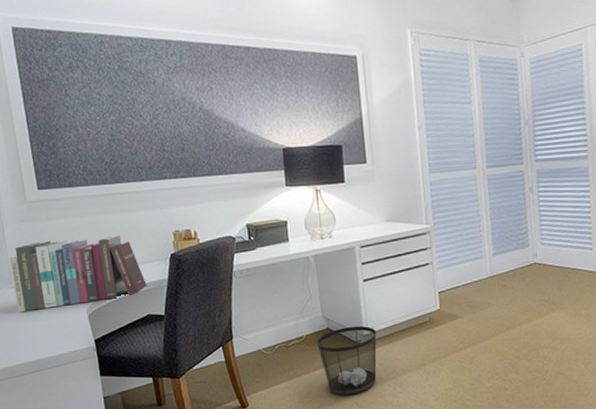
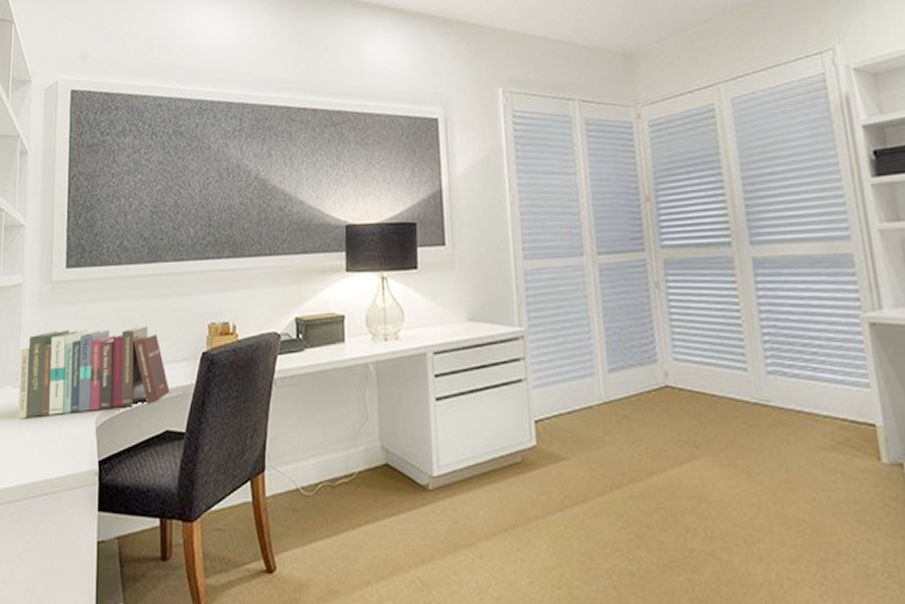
waste bin: present [316,325,377,395] -> none [370,462,451,565]

